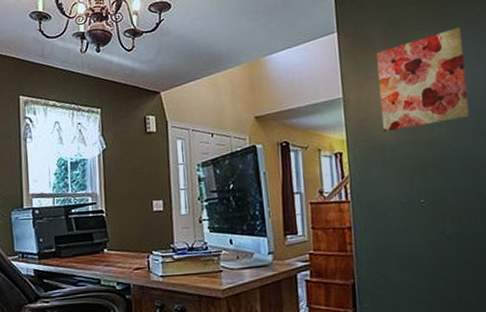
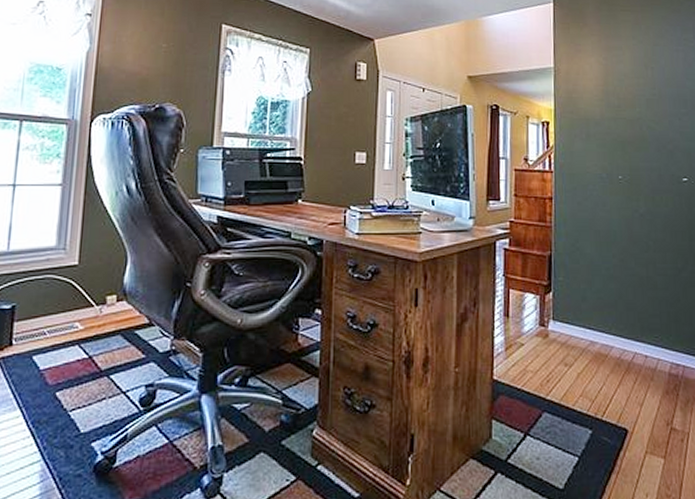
wall art: present [376,27,470,133] -> none [587,13,668,106]

